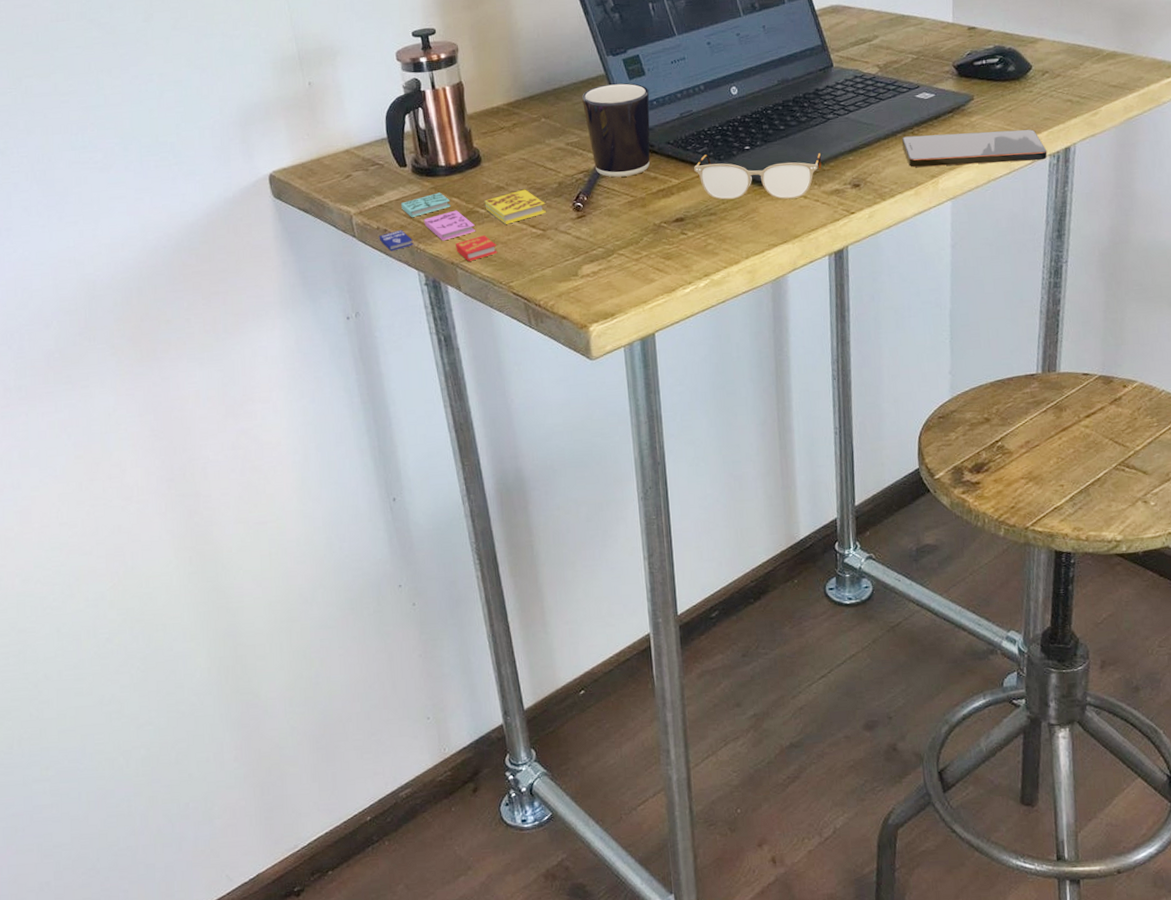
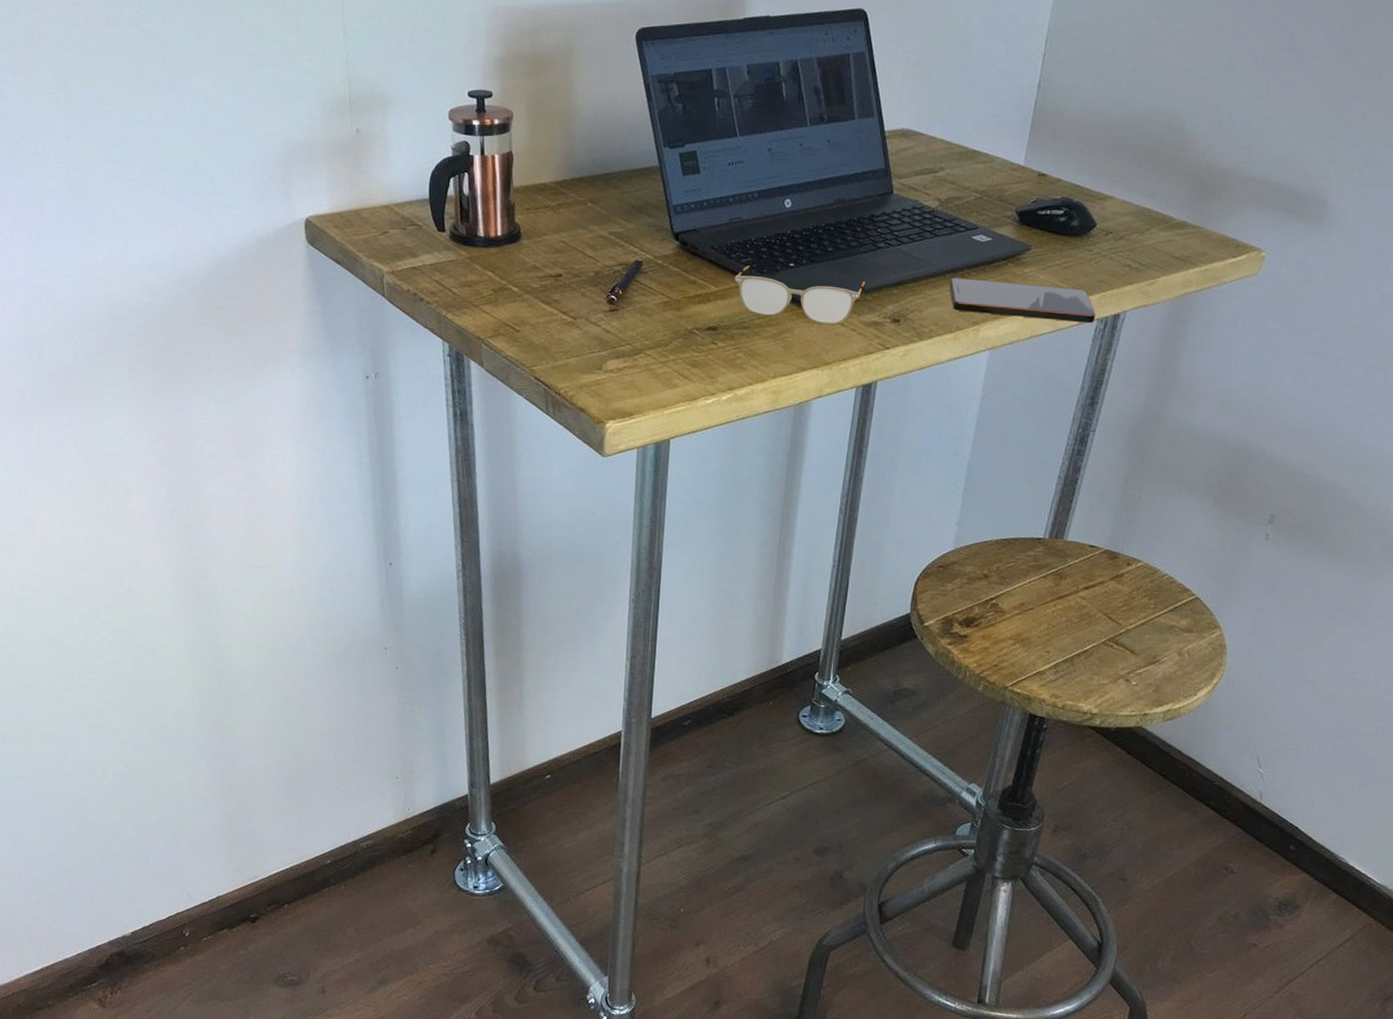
books: present [379,189,546,261] -> none [408,263,580,339]
mug: present [582,82,650,178] -> none [632,177,702,276]

